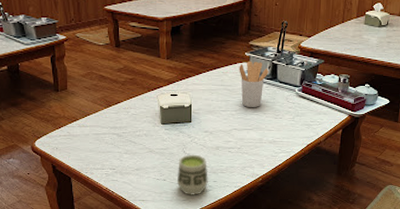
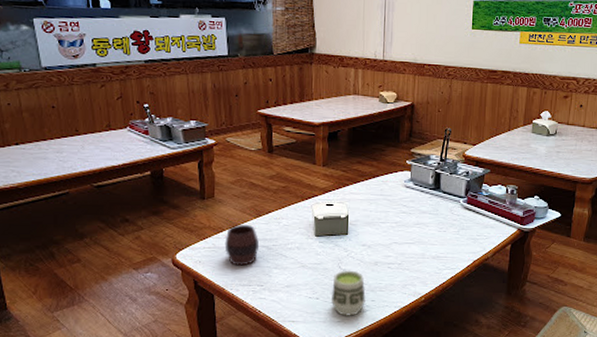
cup: none [78,115,111,152] -> present [224,225,260,266]
utensil holder: present [239,61,269,108] -> none [399,169,431,220]

